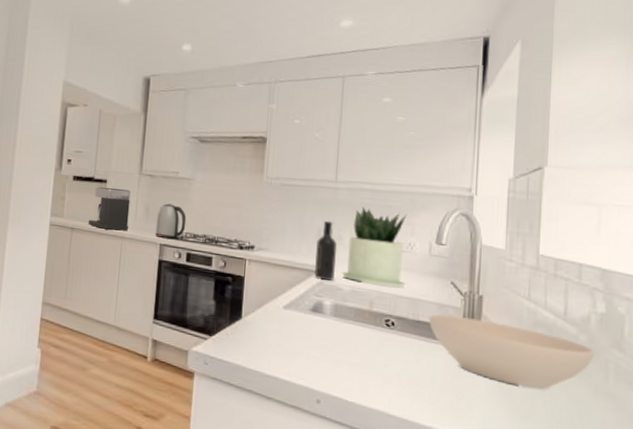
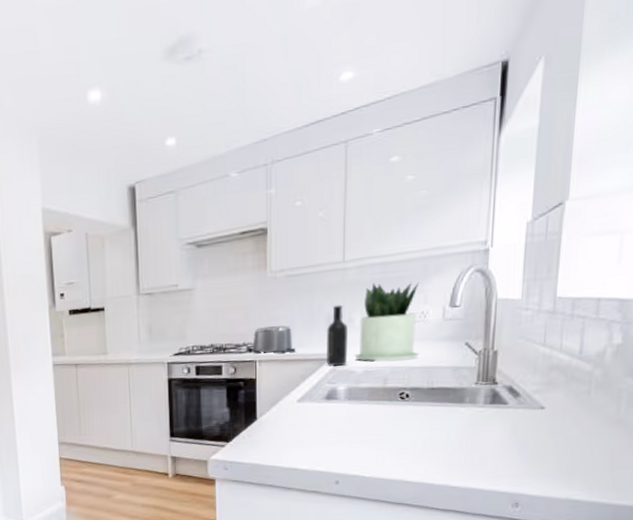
coffee maker: present [88,187,131,231] -> none [92,313,134,359]
kettle: present [155,203,187,240] -> none [160,319,192,357]
toaster: none [243,227,285,259] -> present [252,325,296,354]
bowl: present [428,314,594,390] -> none [443,374,608,431]

